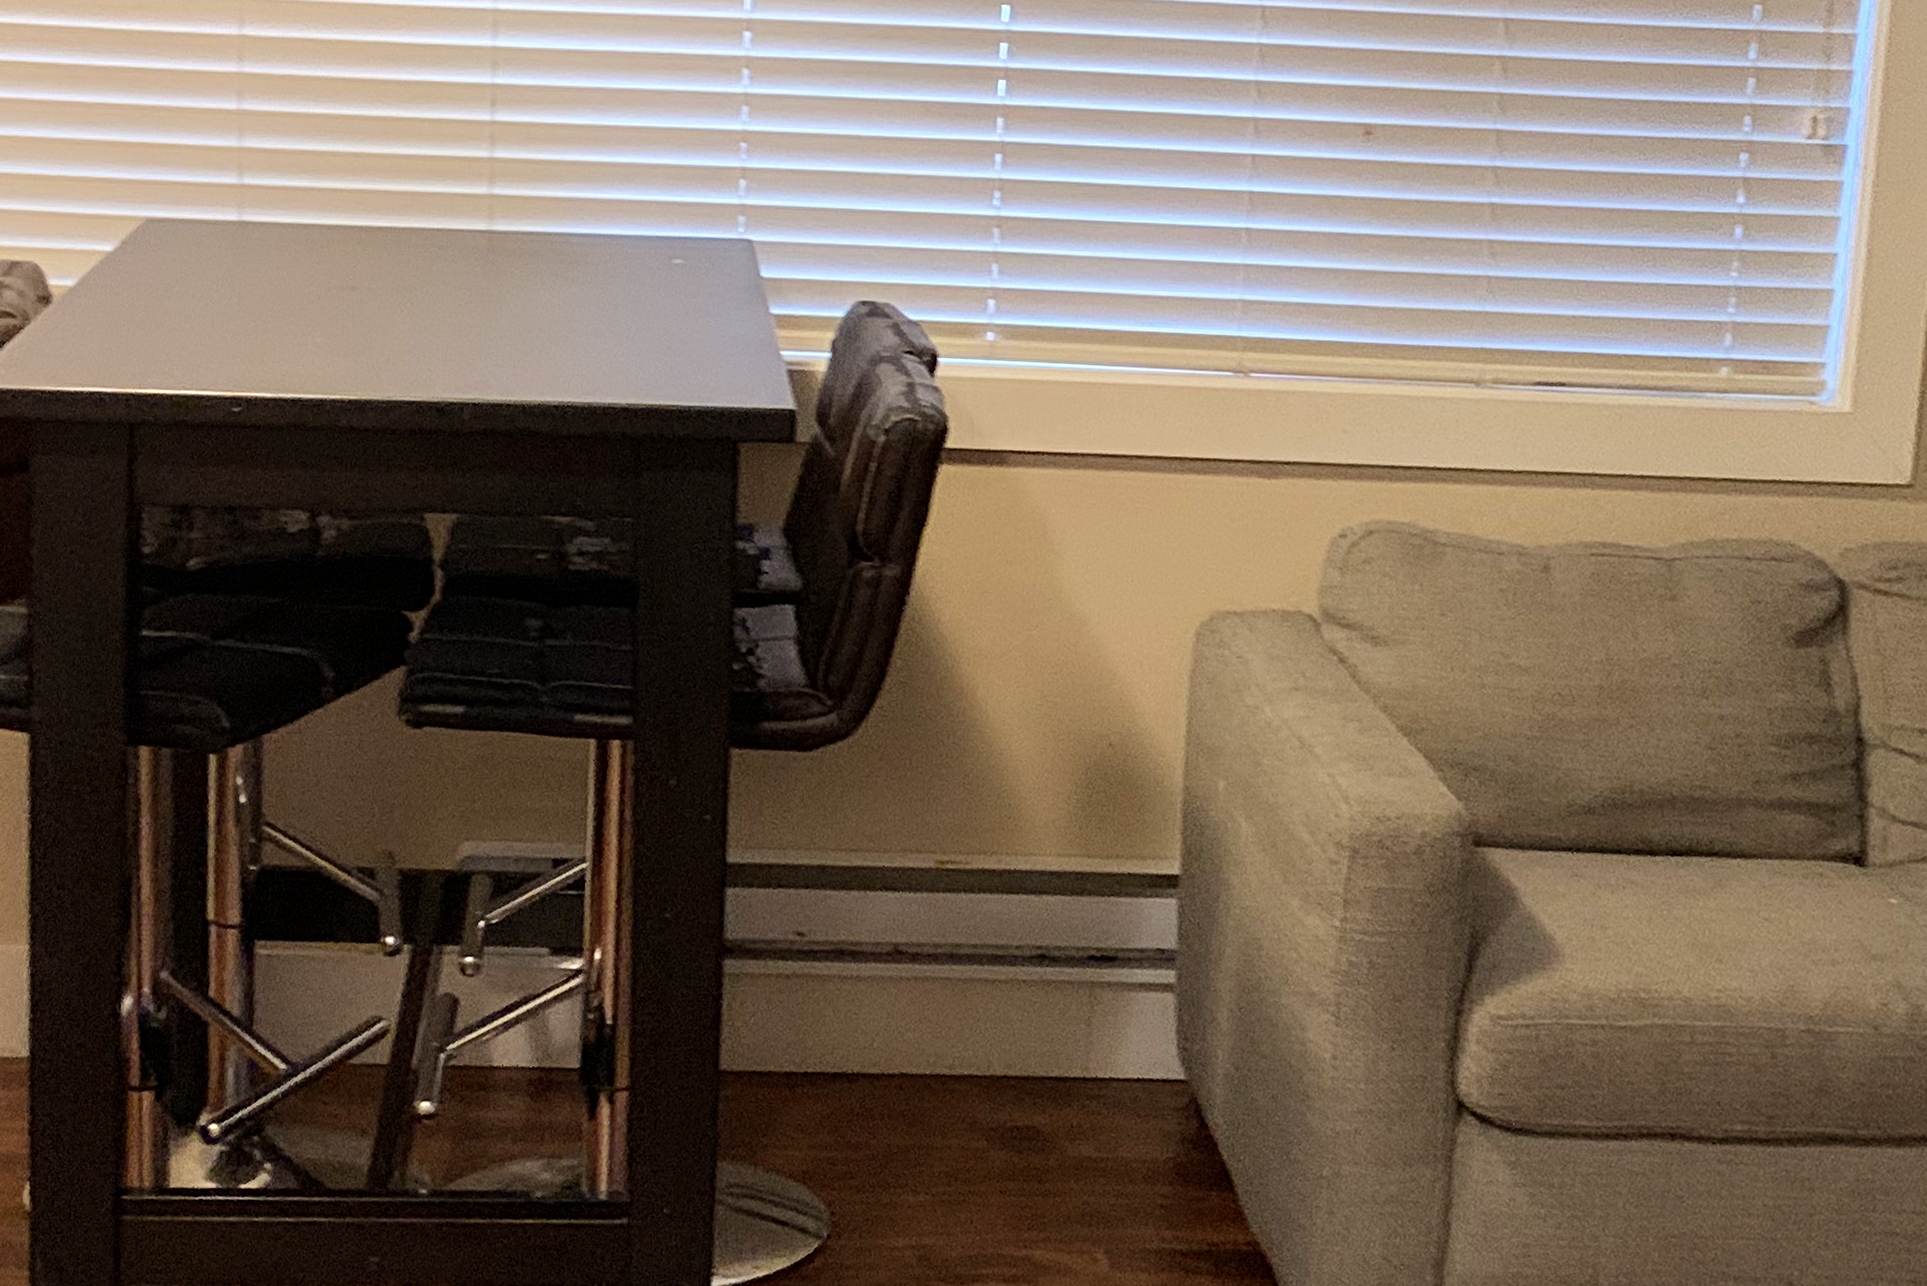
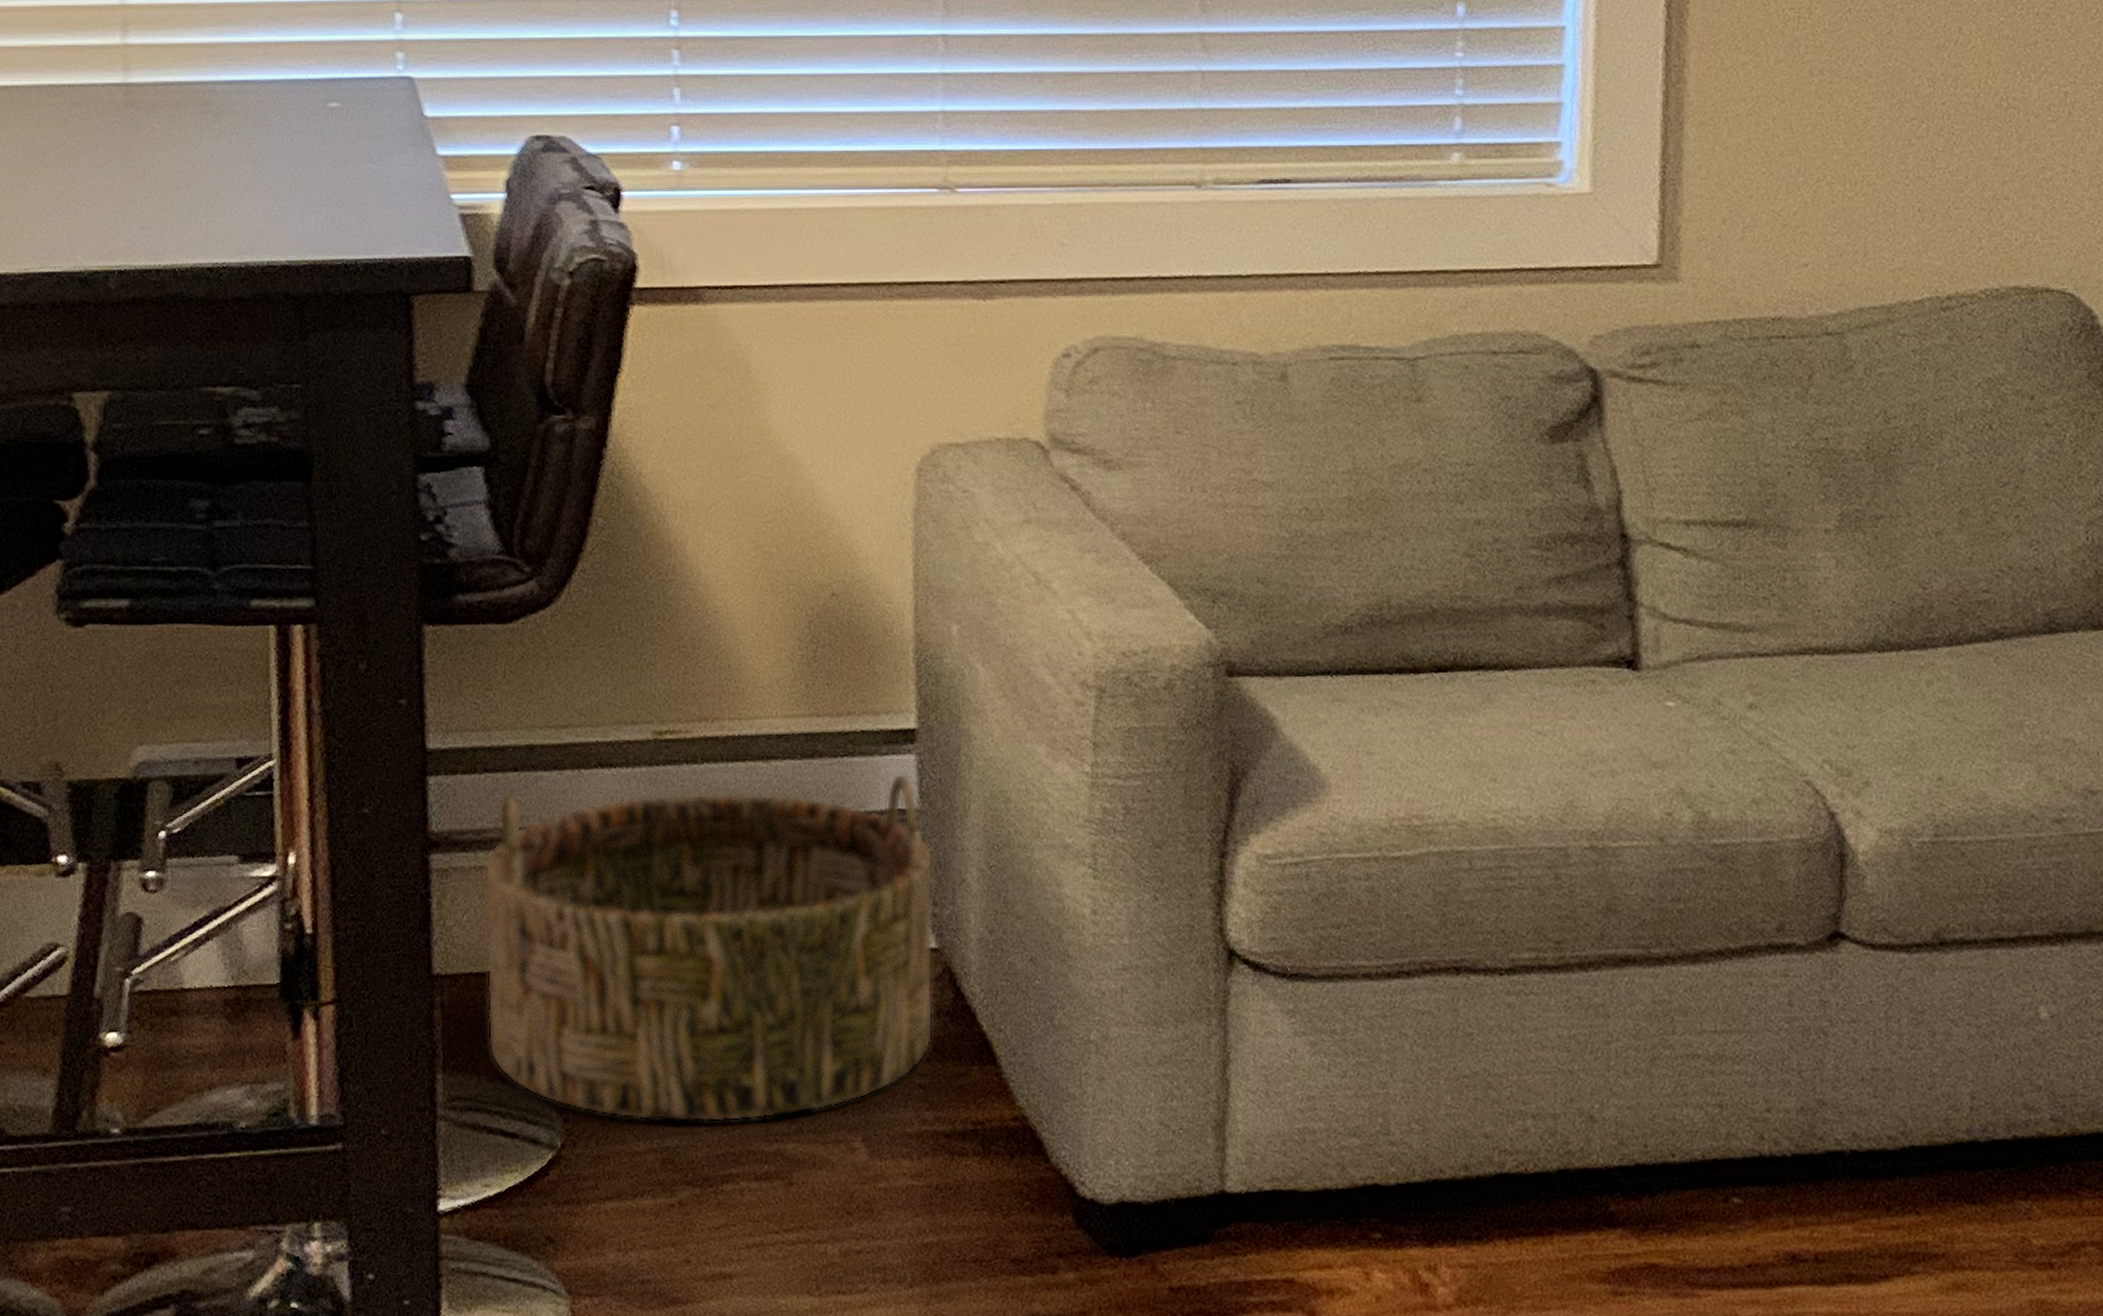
basket: none [766,907,1188,1227] -> present [485,773,934,1123]

